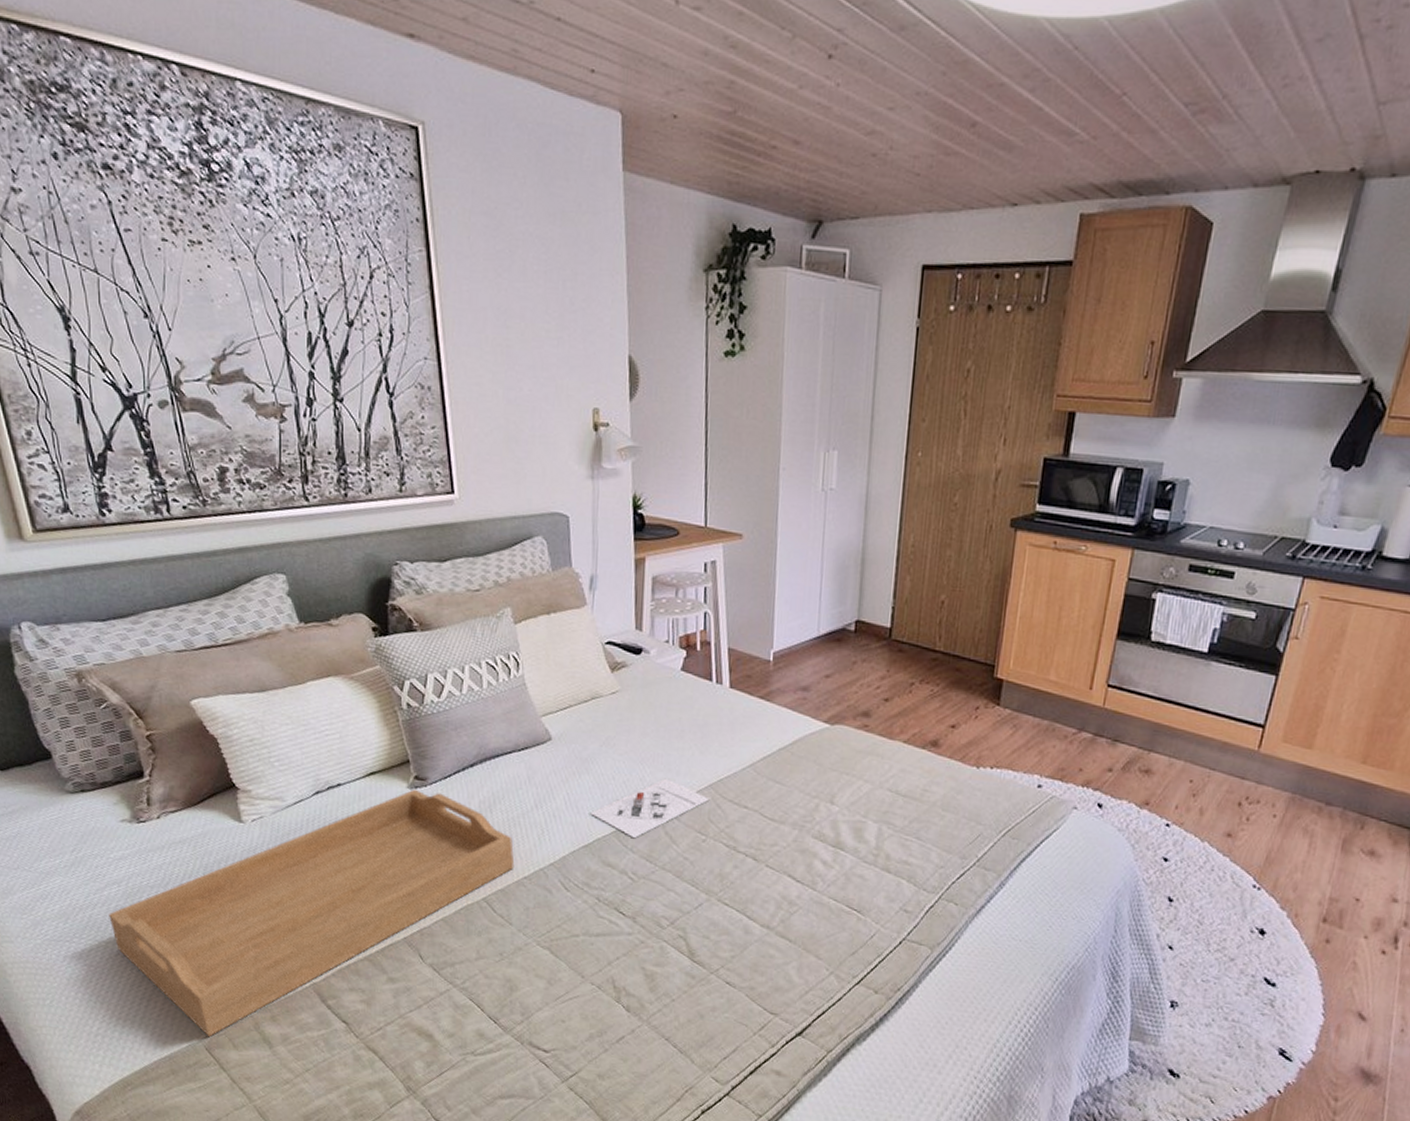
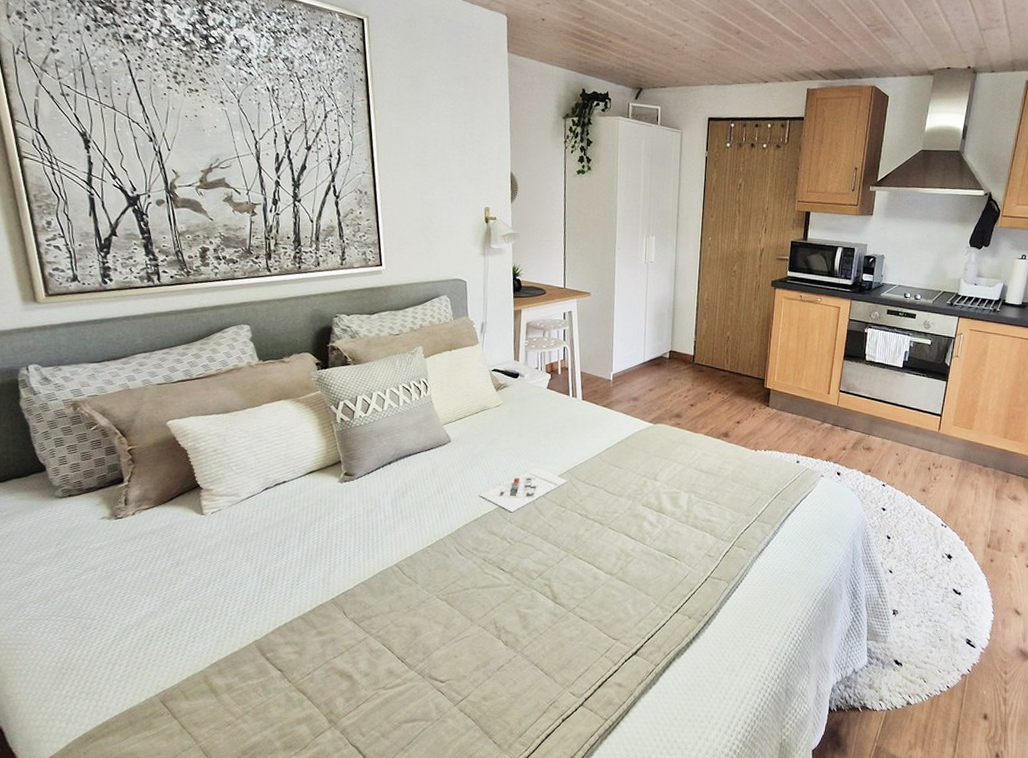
serving tray: present [109,789,515,1037] -> none [84,483,421,691]

